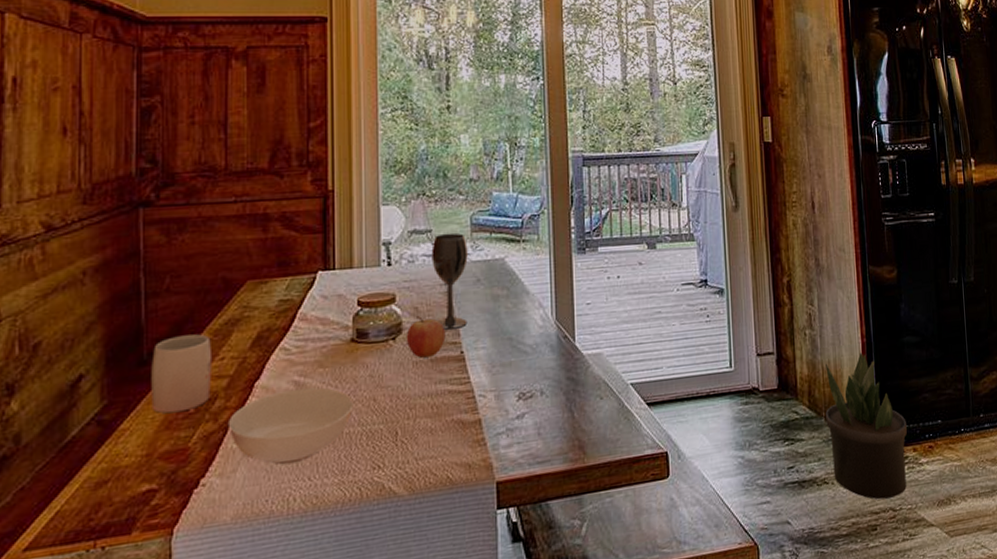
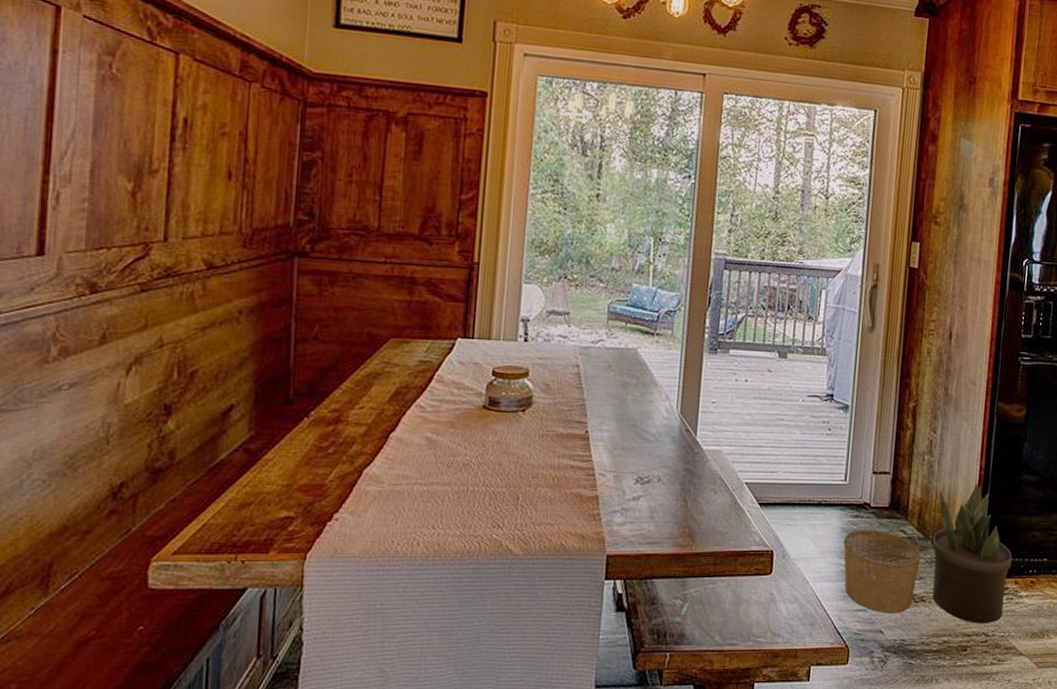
mug: present [151,334,213,414] -> none [294,381,354,451]
bowl: present [227,387,353,465] -> none [362,445,480,512]
fruit: present [406,316,446,358] -> none [535,393,573,432]
wine glass: present [431,232,468,330] -> none [566,317,603,409]
basket: none [737,414,817,503] -> present [843,530,921,614]

